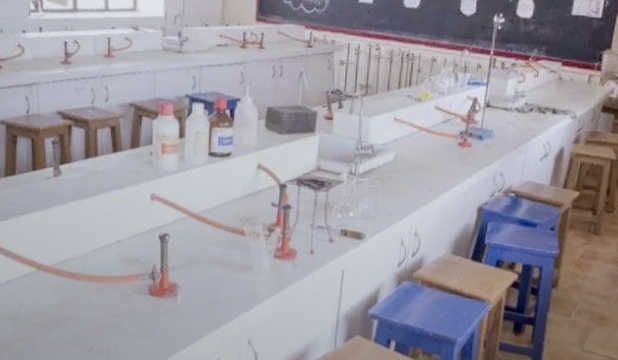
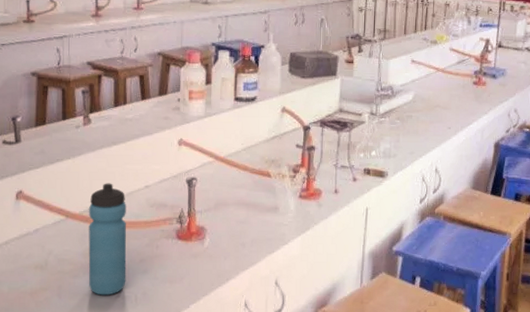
water bottle: none [60,236,99,349] -> present [88,183,127,296]

